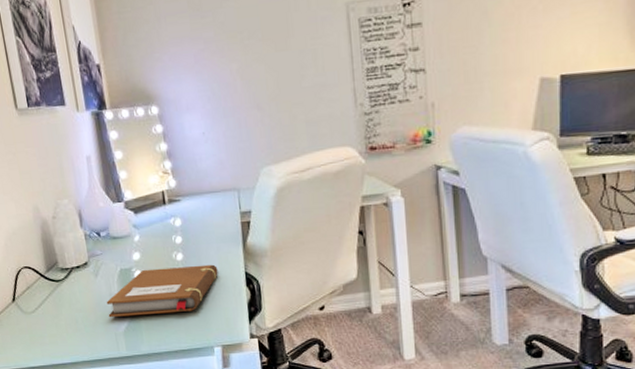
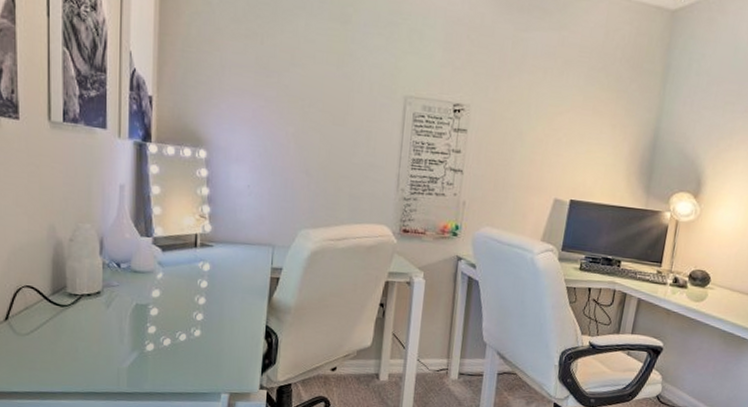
notebook: present [106,264,218,317] -> none [114,308,239,356]

